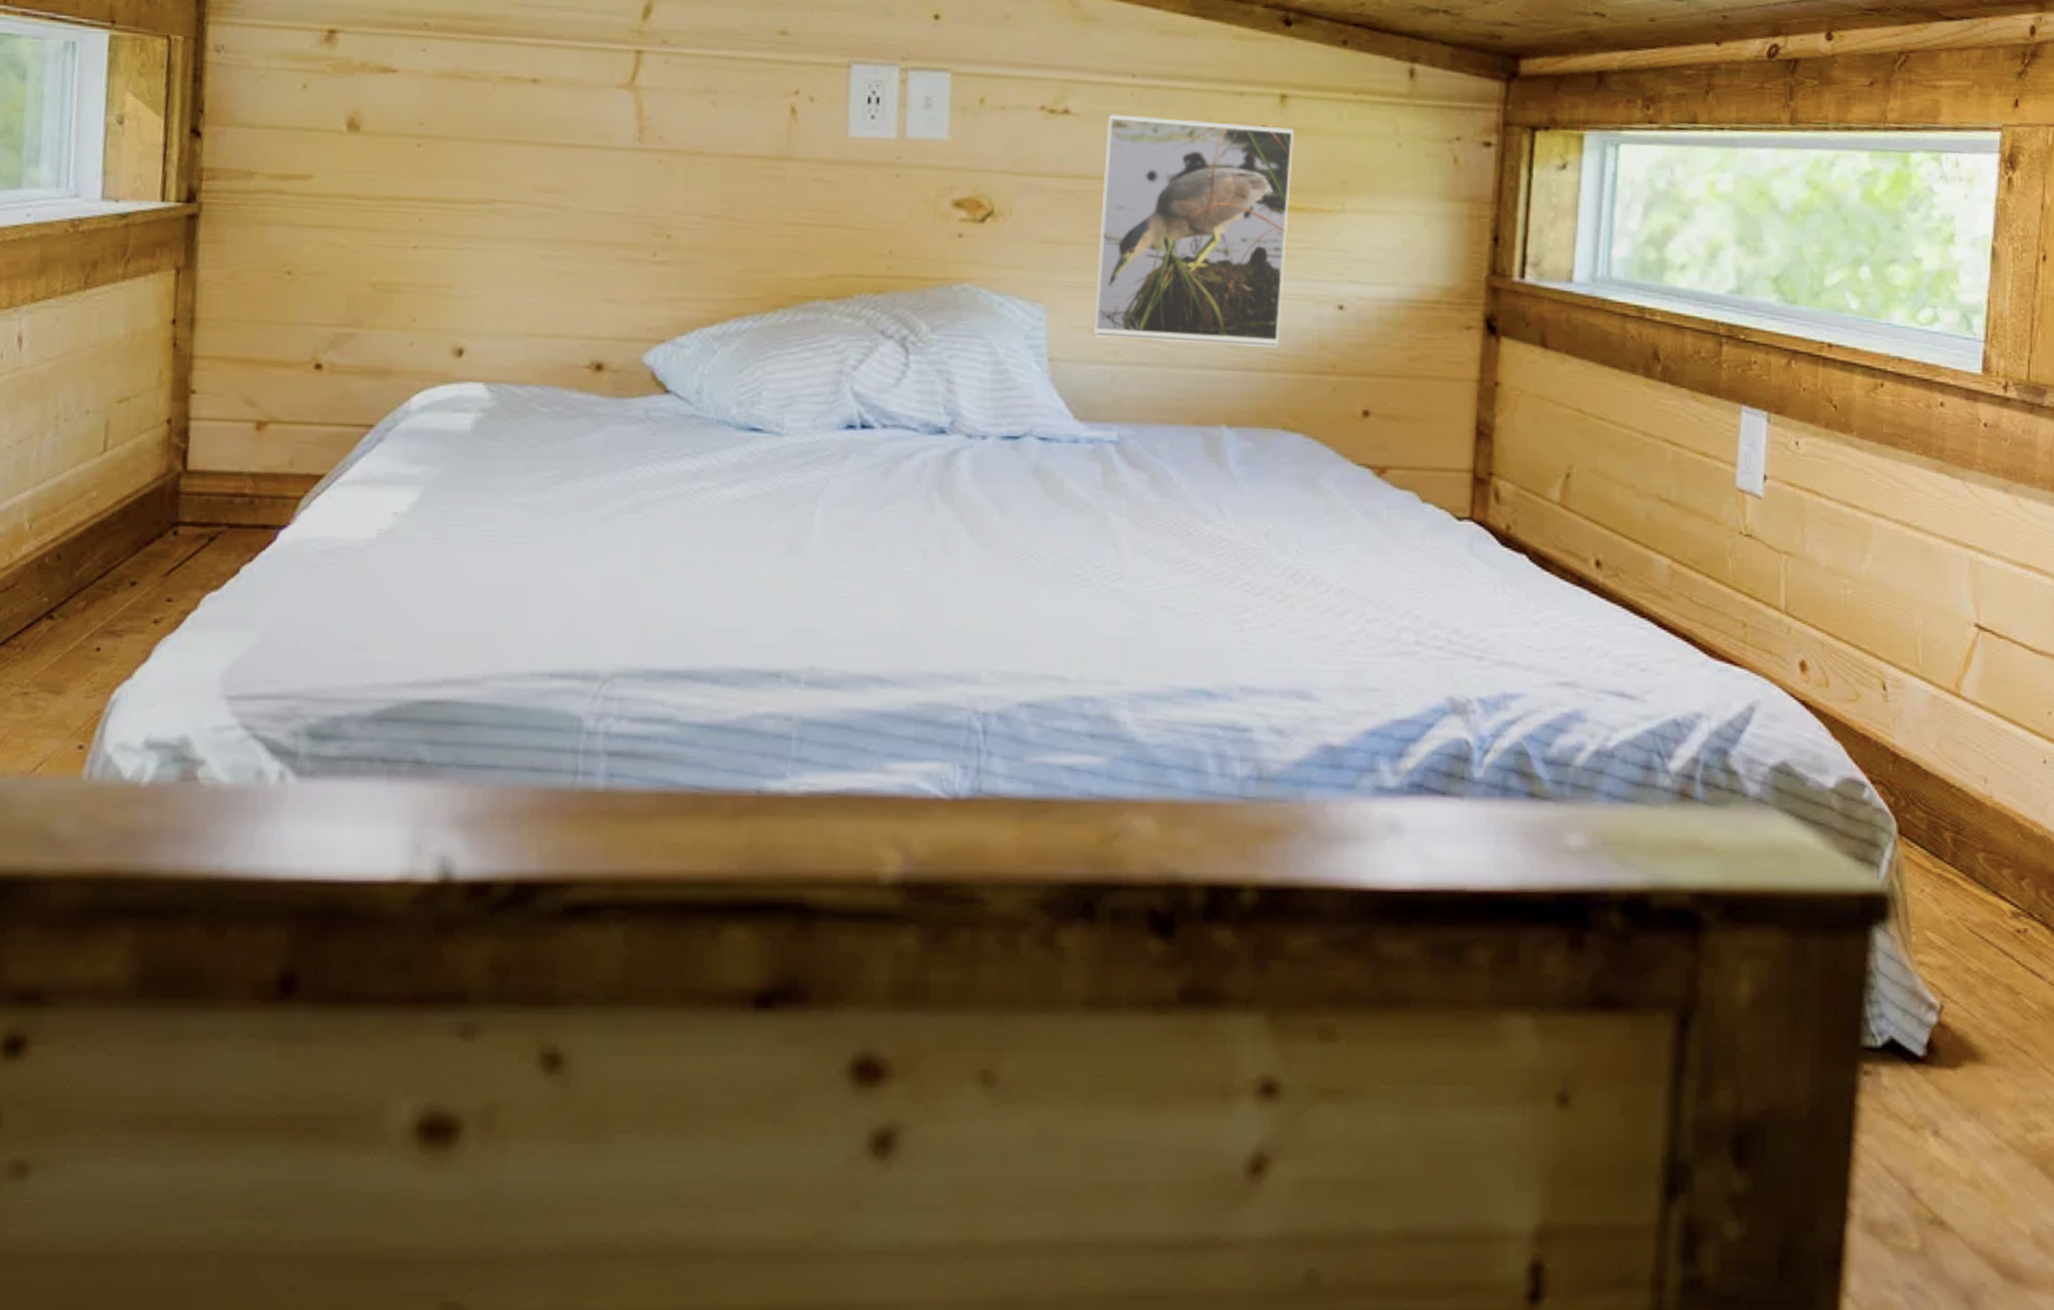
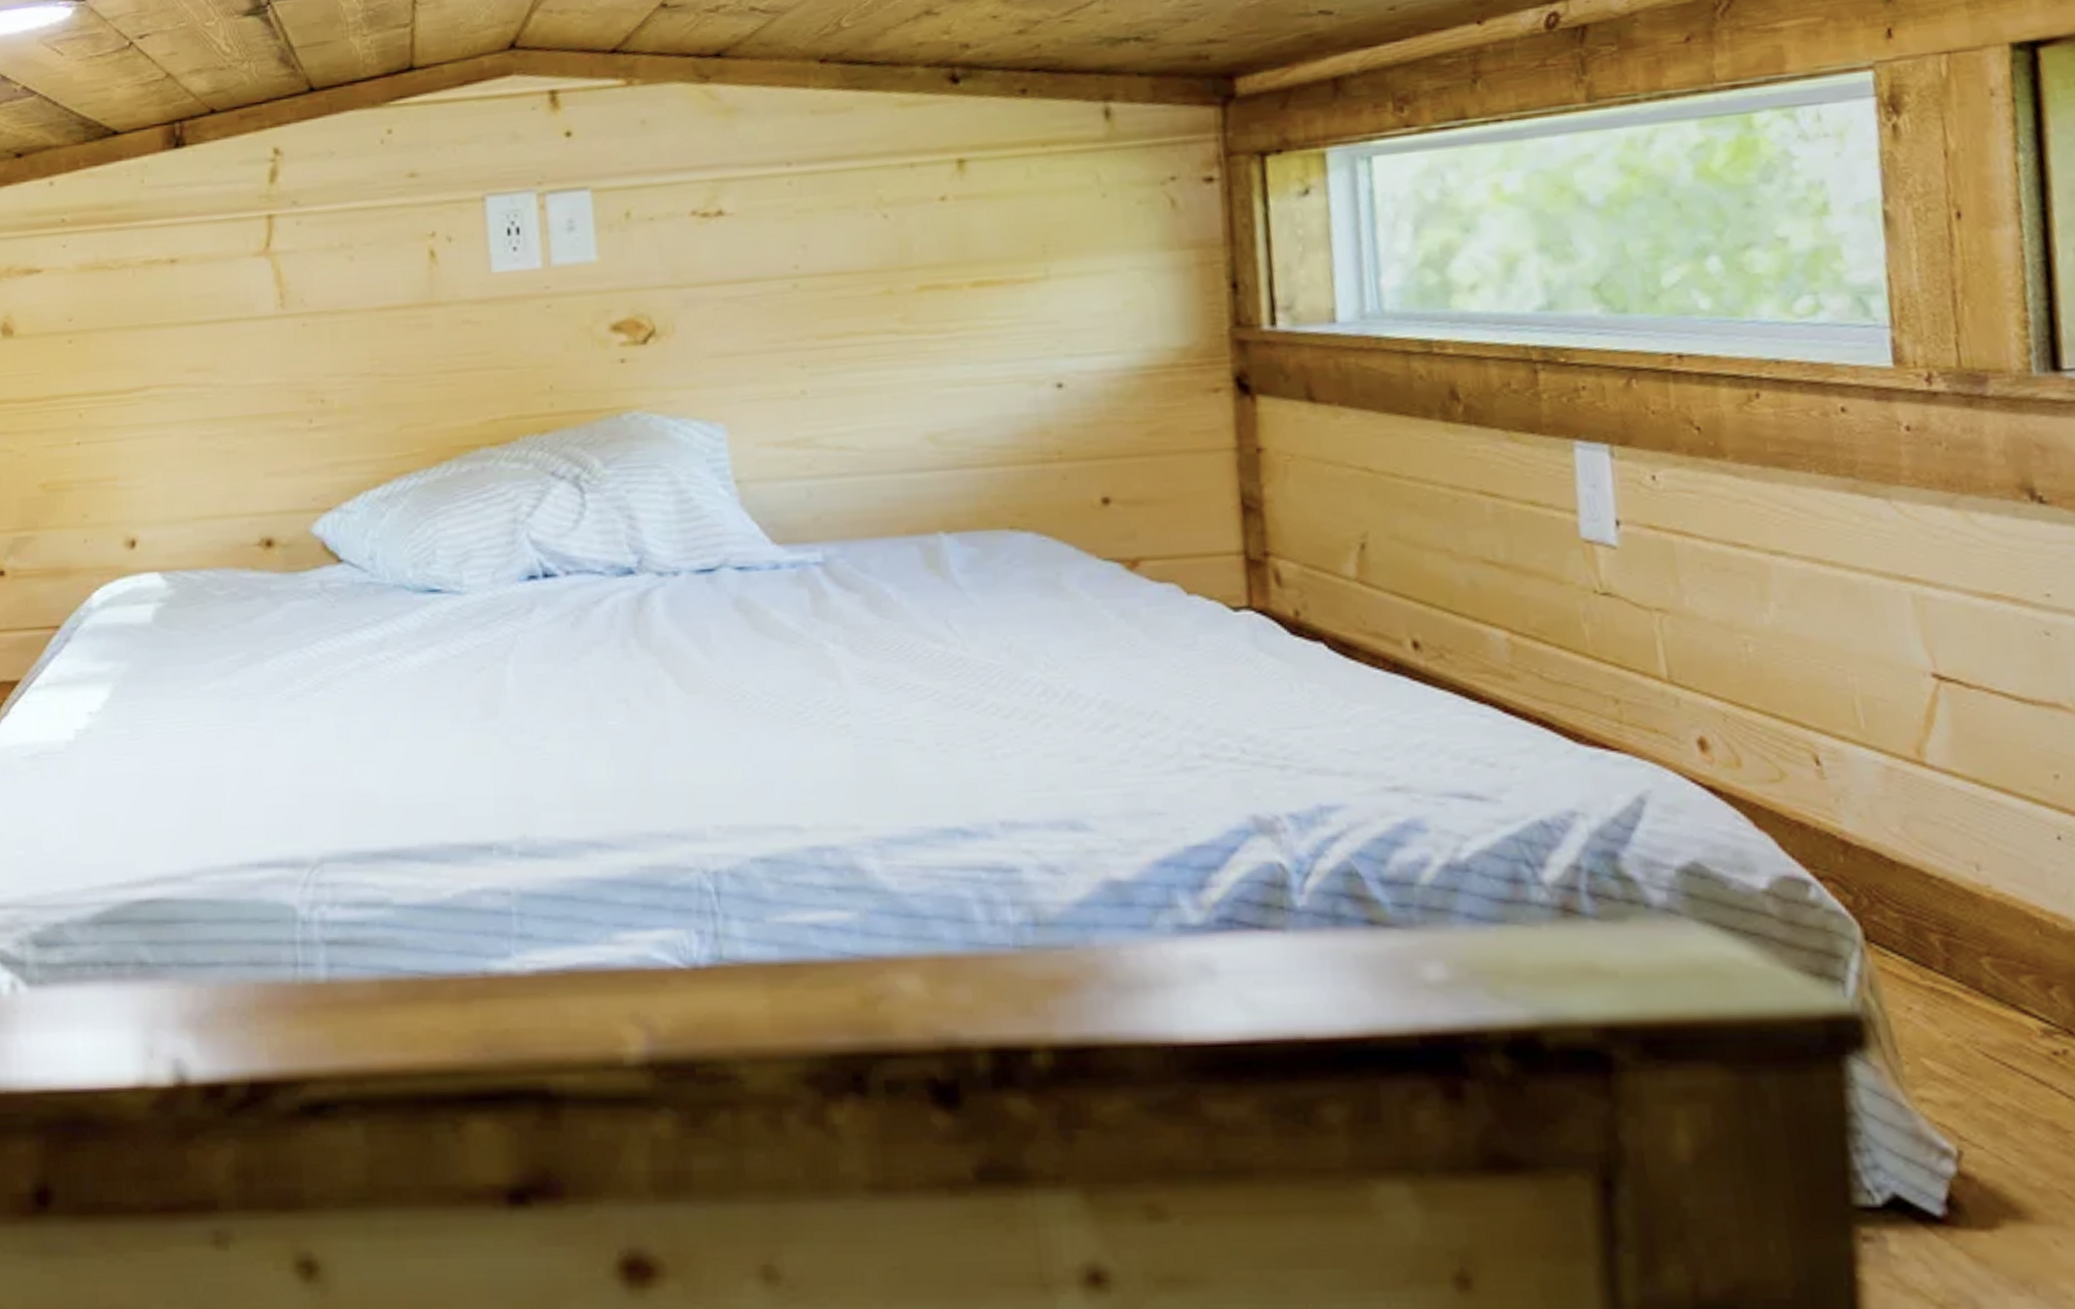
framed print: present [1092,114,1295,348] -> none [765,195,993,452]

